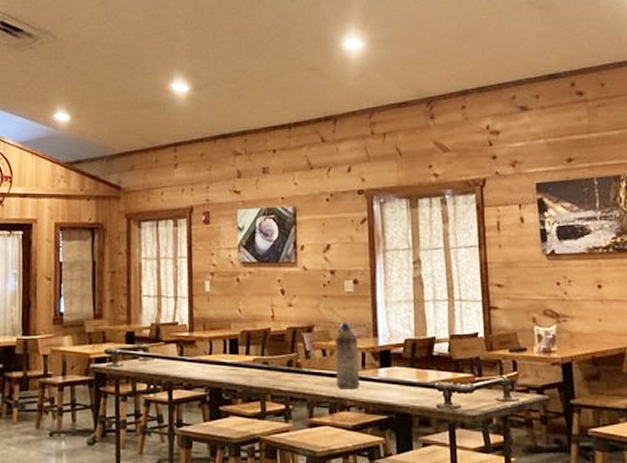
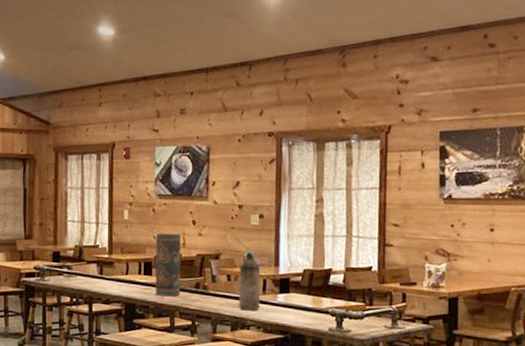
vase: none [242,305,271,378] -> present [155,233,181,297]

